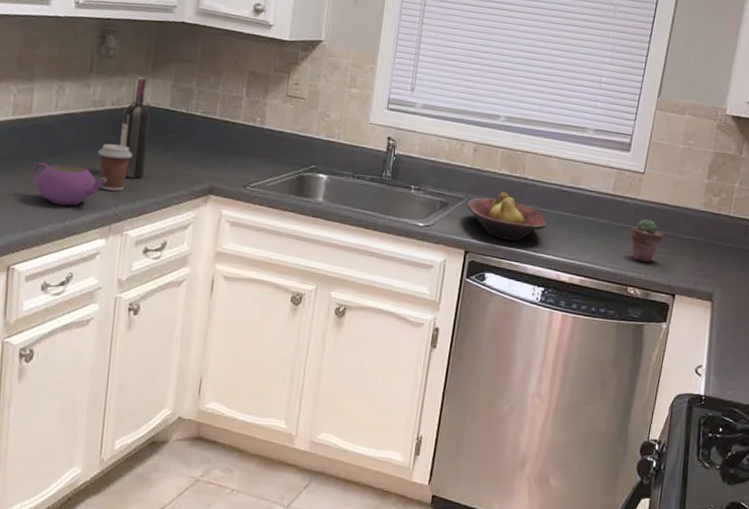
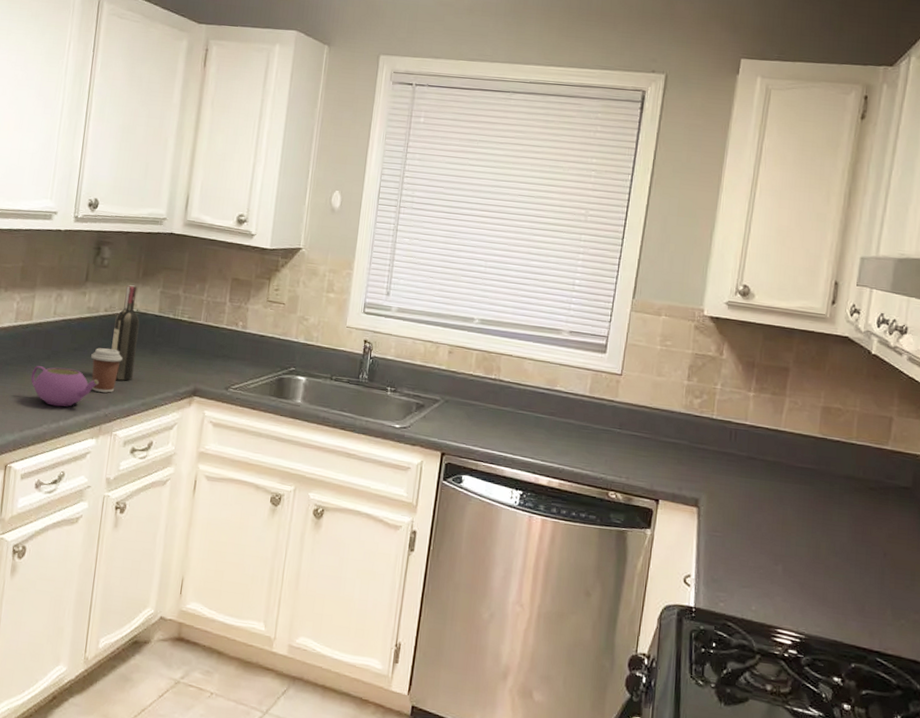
fruit bowl: present [466,192,547,241] -> none [442,393,524,444]
potted succulent: present [630,219,663,262] -> none [609,421,644,466]

